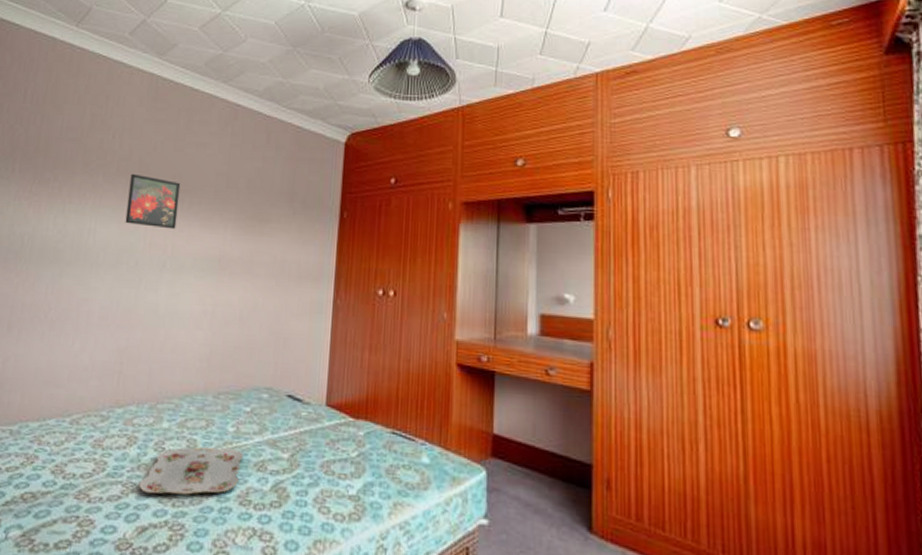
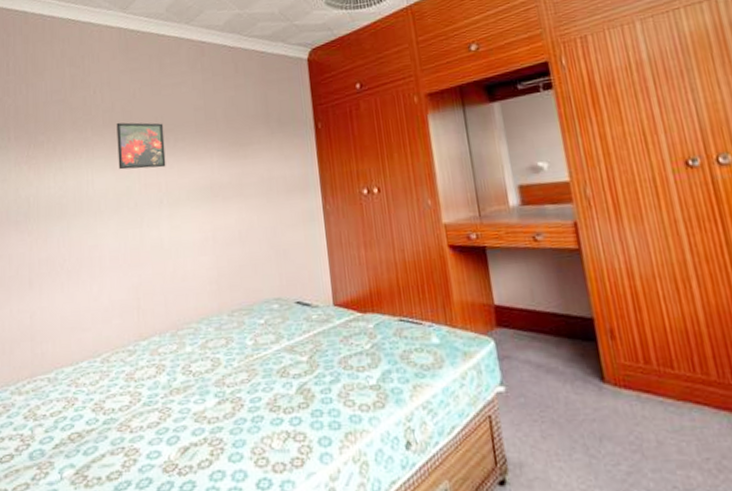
serving tray: present [138,446,244,495] -> none [174,360,266,416]

